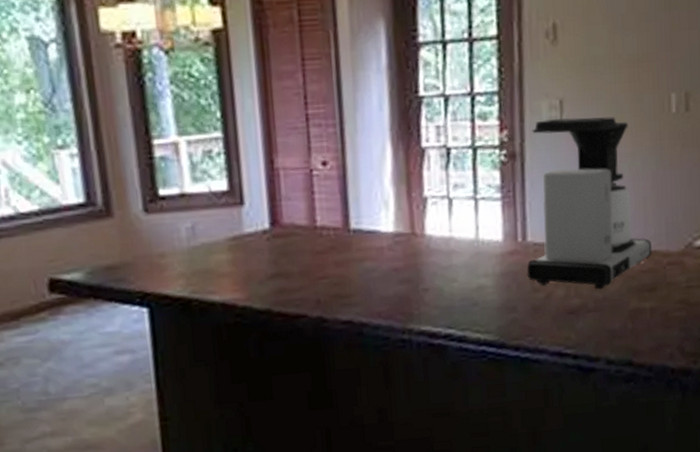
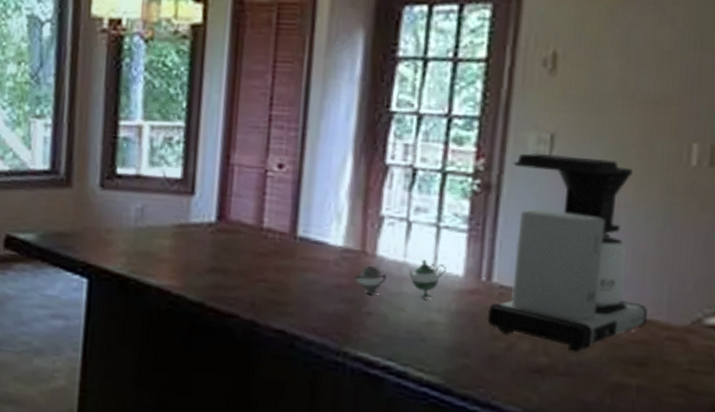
teapot: none [407,231,488,272] -> present [353,260,446,299]

